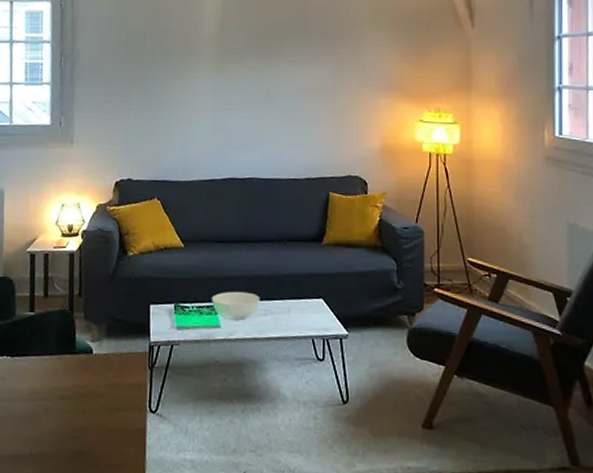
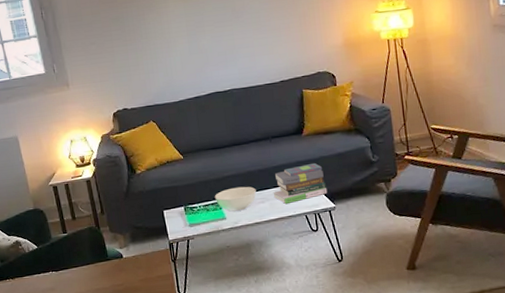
books: none [279,278,342,321] -> present [273,162,328,204]

